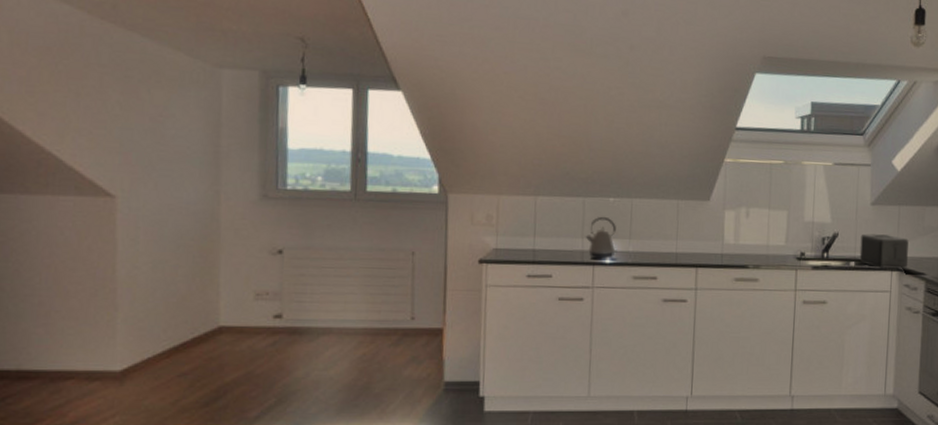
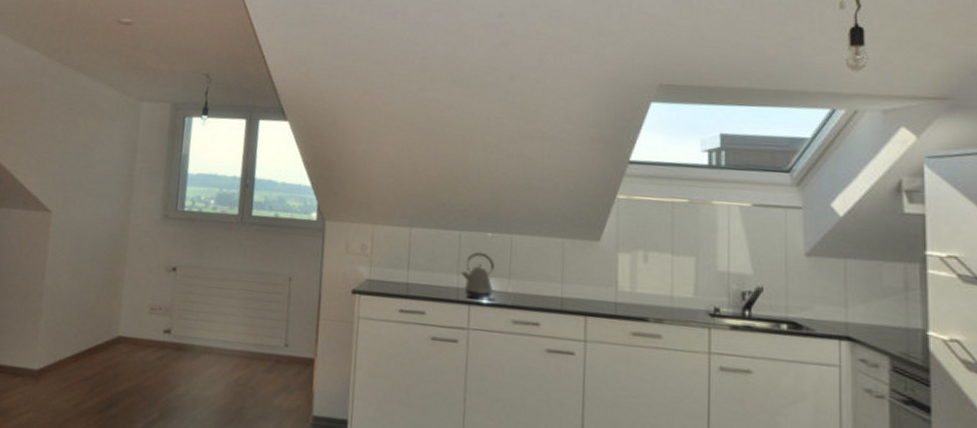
toaster: present [859,233,909,269] -> none [793,290,862,339]

